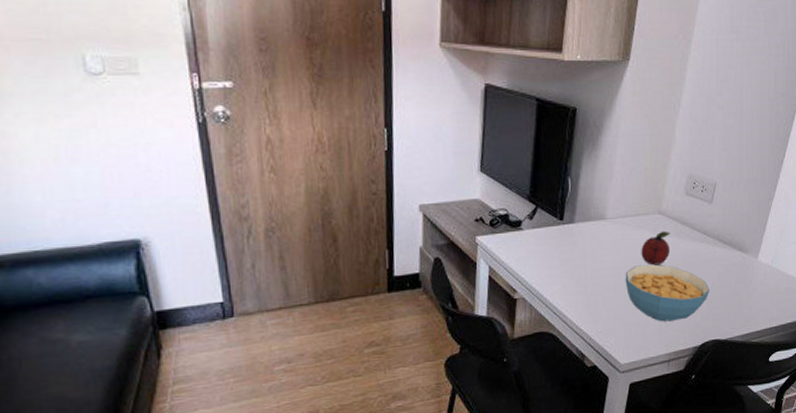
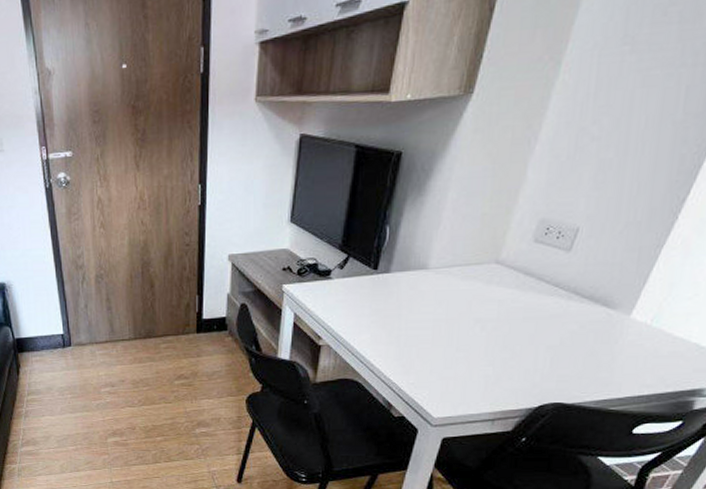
cereal bowl: present [625,264,710,322] -> none [446,317,556,379]
fruit: present [641,230,670,266] -> none [468,282,509,319]

